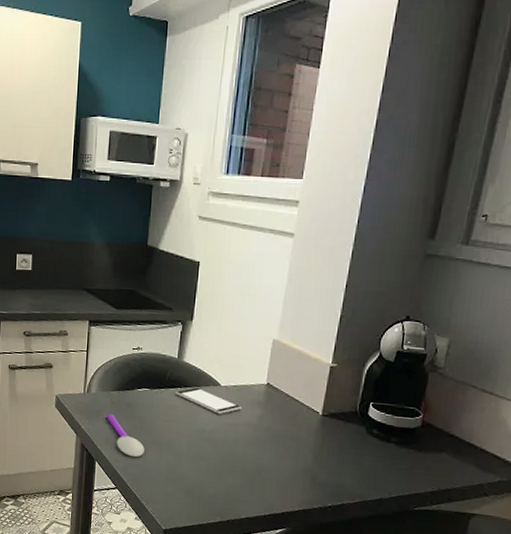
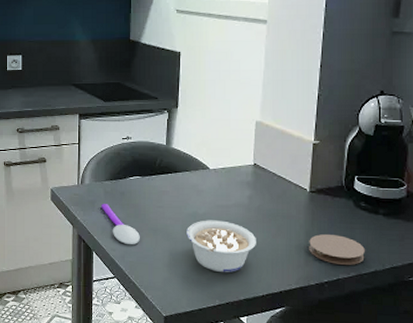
smartphone: present [175,387,242,414] -> none [166,172,232,197]
legume: none [192,437,263,491] -> present [187,220,256,273]
coaster: none [315,459,373,492] -> present [309,234,365,265]

